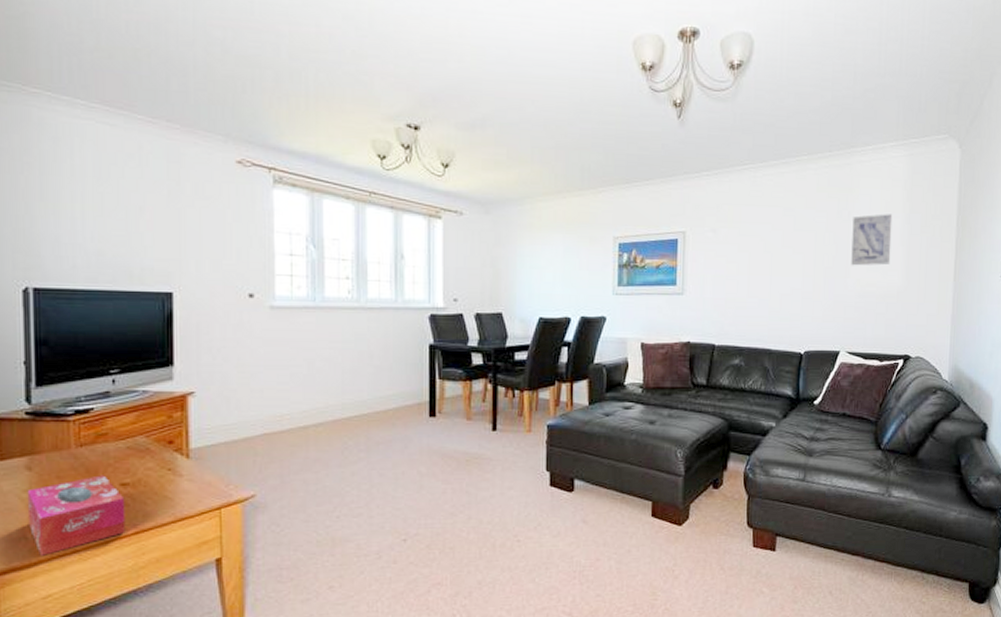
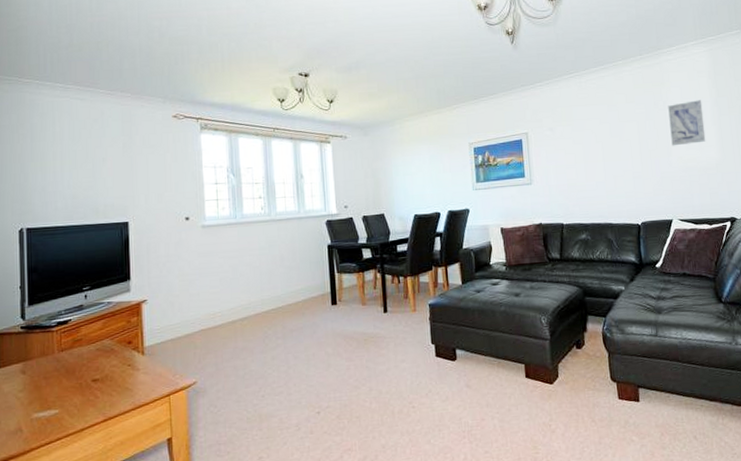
tissue box: present [27,475,126,556] -> none [22,373,97,445]

